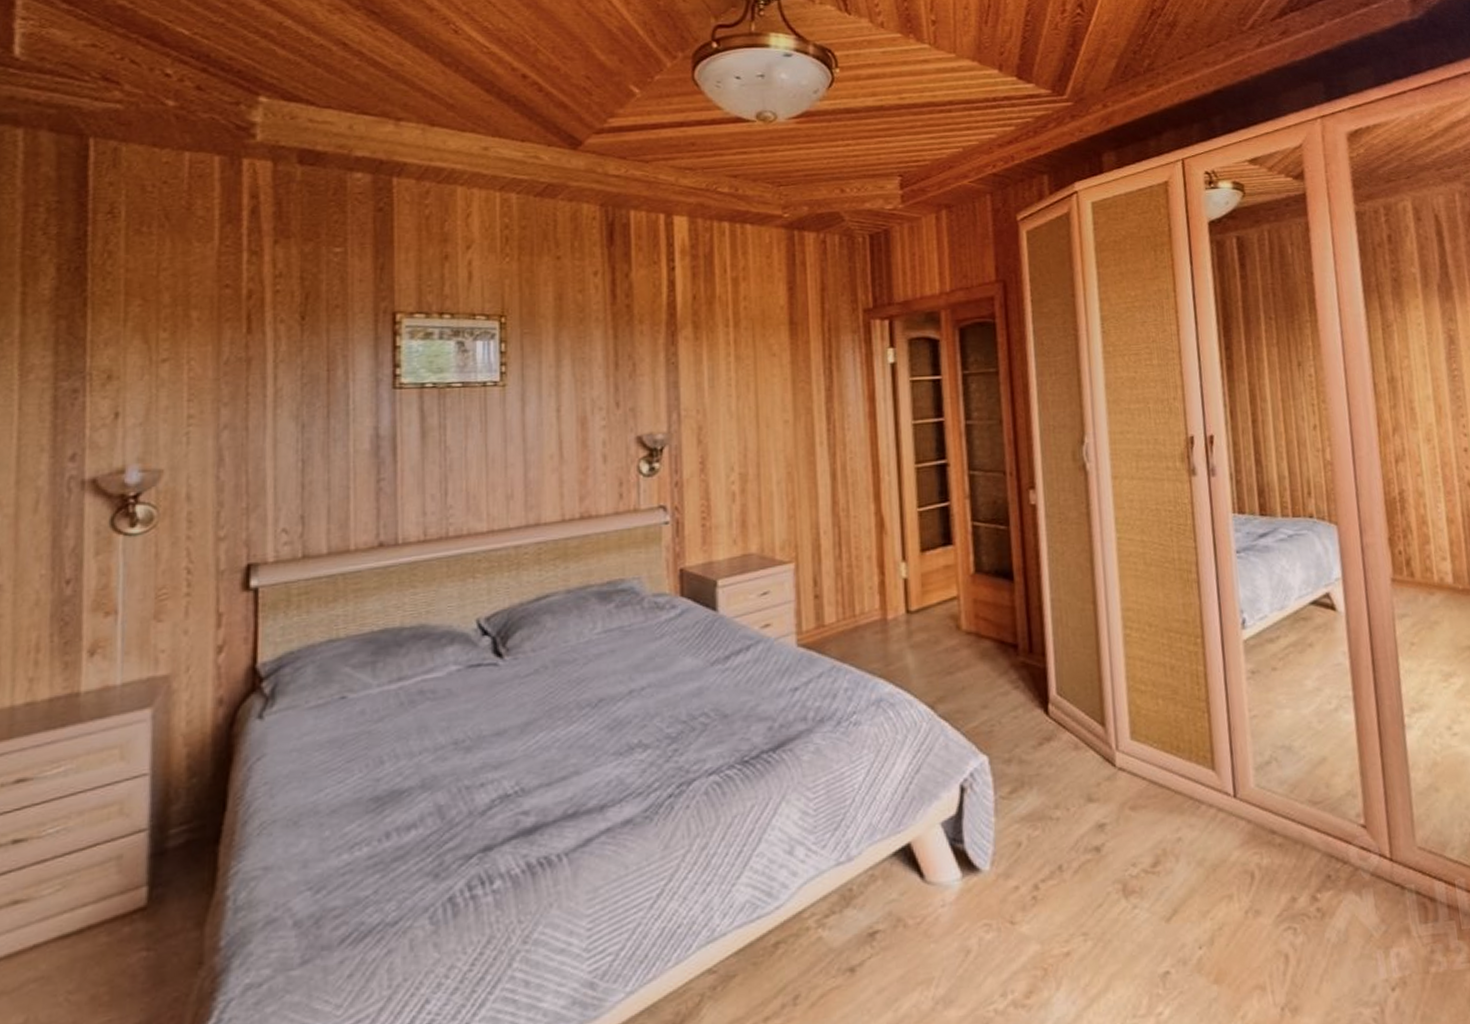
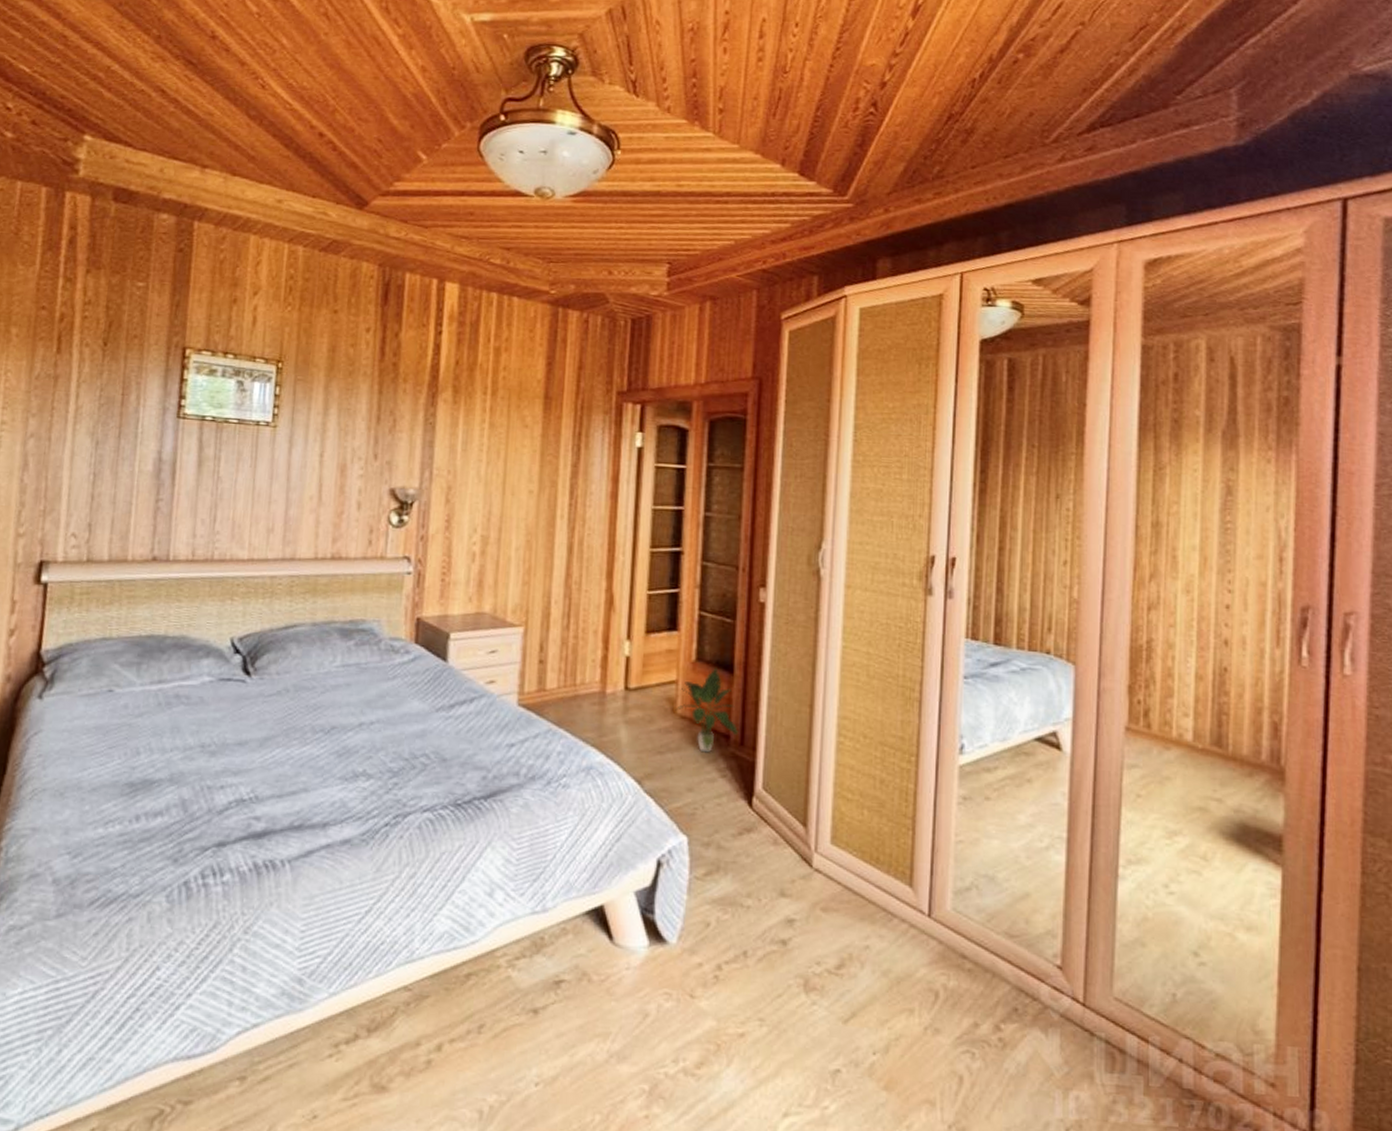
potted plant: none [959,577,1026,666] -> present [675,668,738,753]

